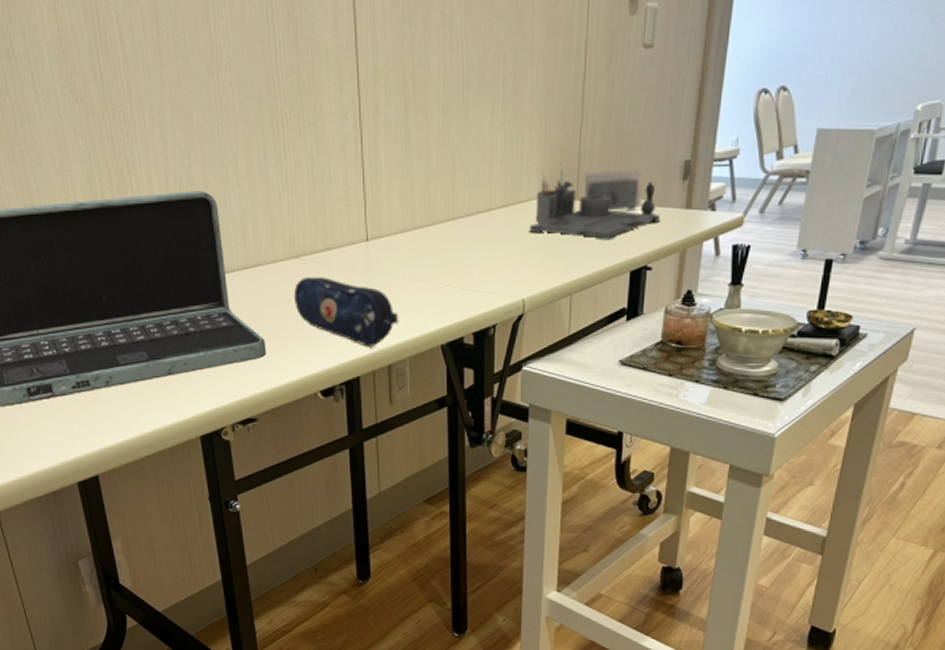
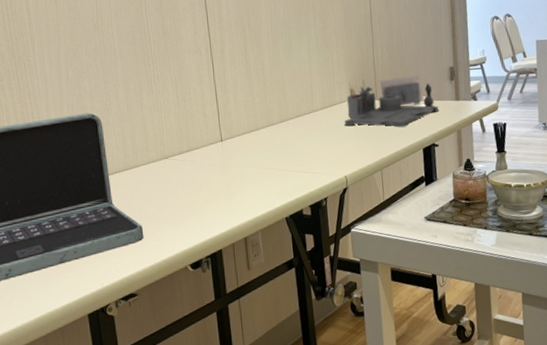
pencil case: present [293,277,399,346] -> none [165,172,251,224]

